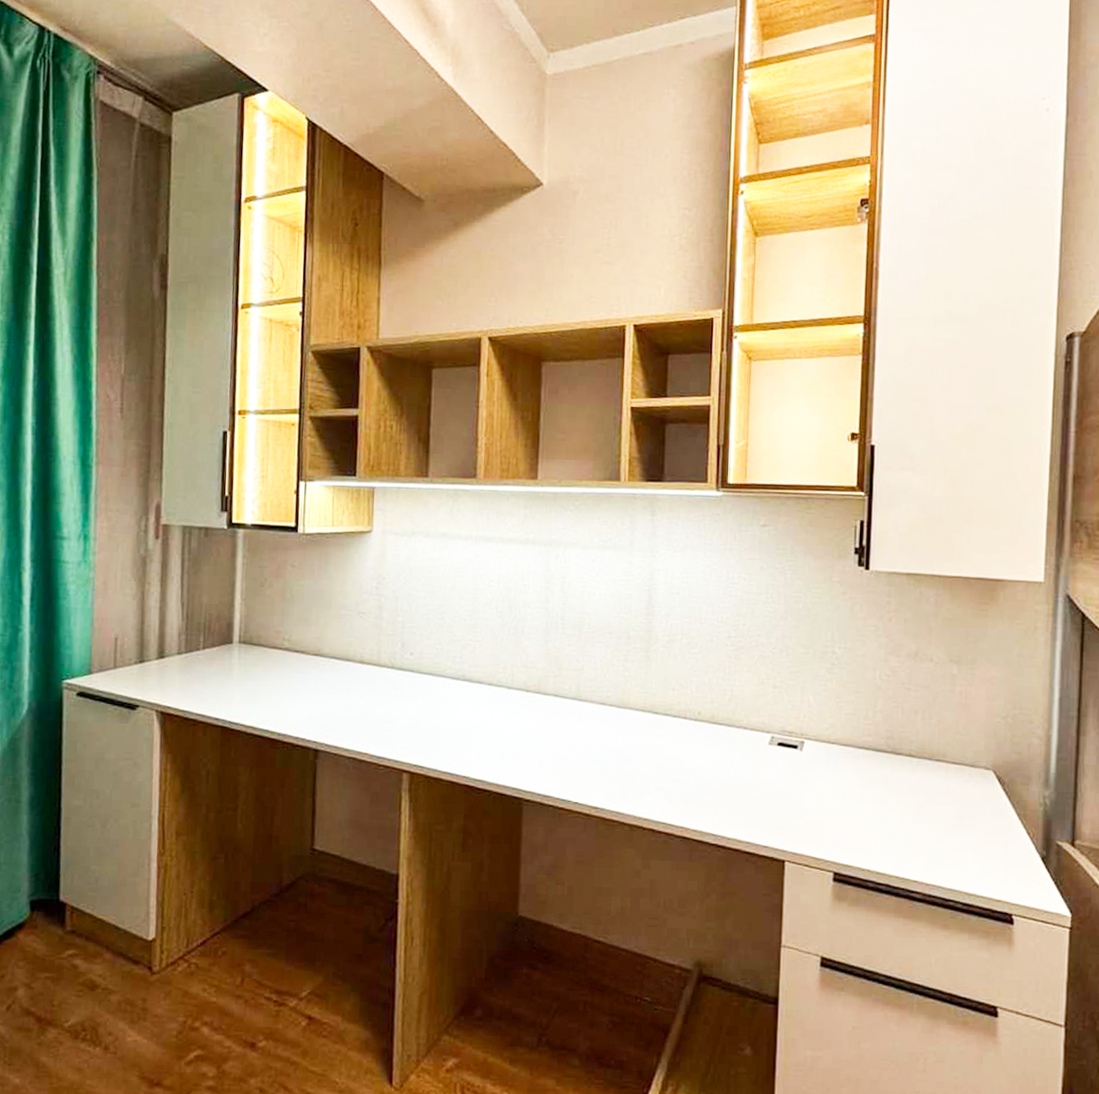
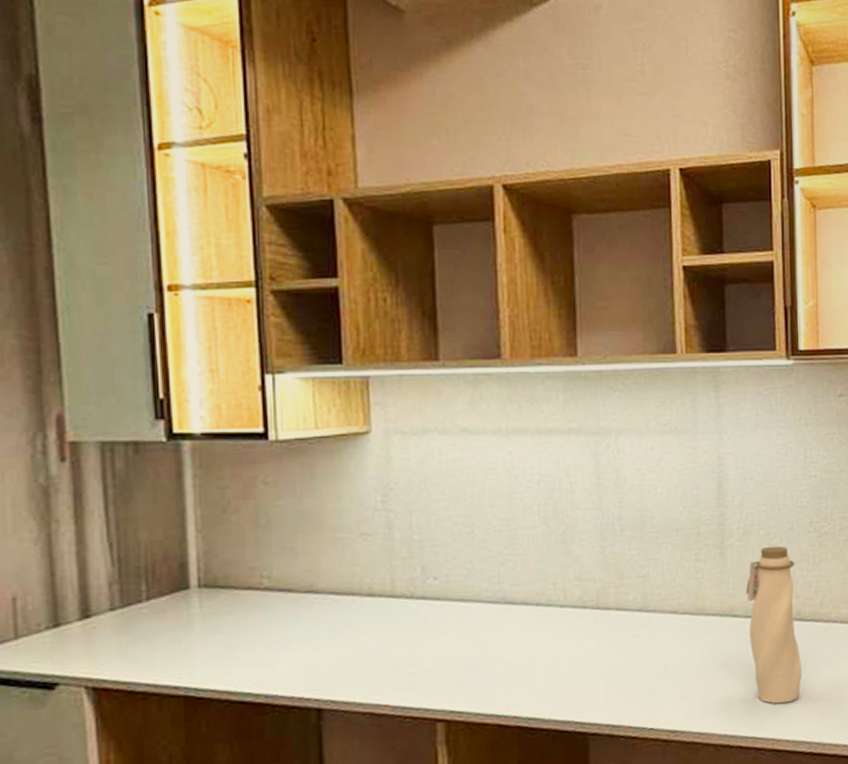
water bottle: none [667,654,712,796] -> present [746,546,802,704]

